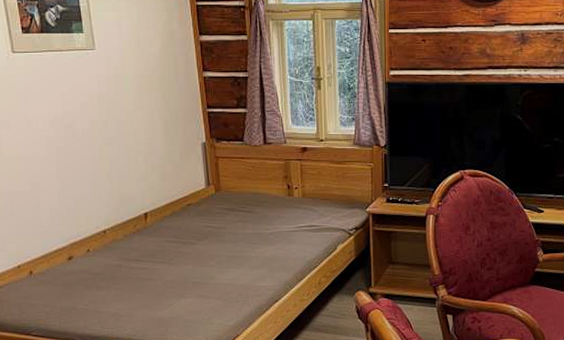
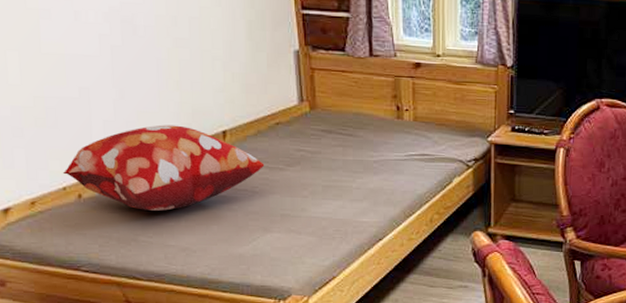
decorative pillow: none [17,210,179,283] -> present [62,124,265,211]

